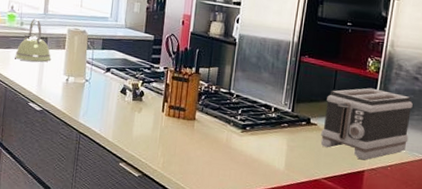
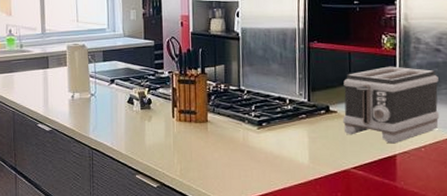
kettle: present [15,18,52,62] -> none [18,39,55,82]

